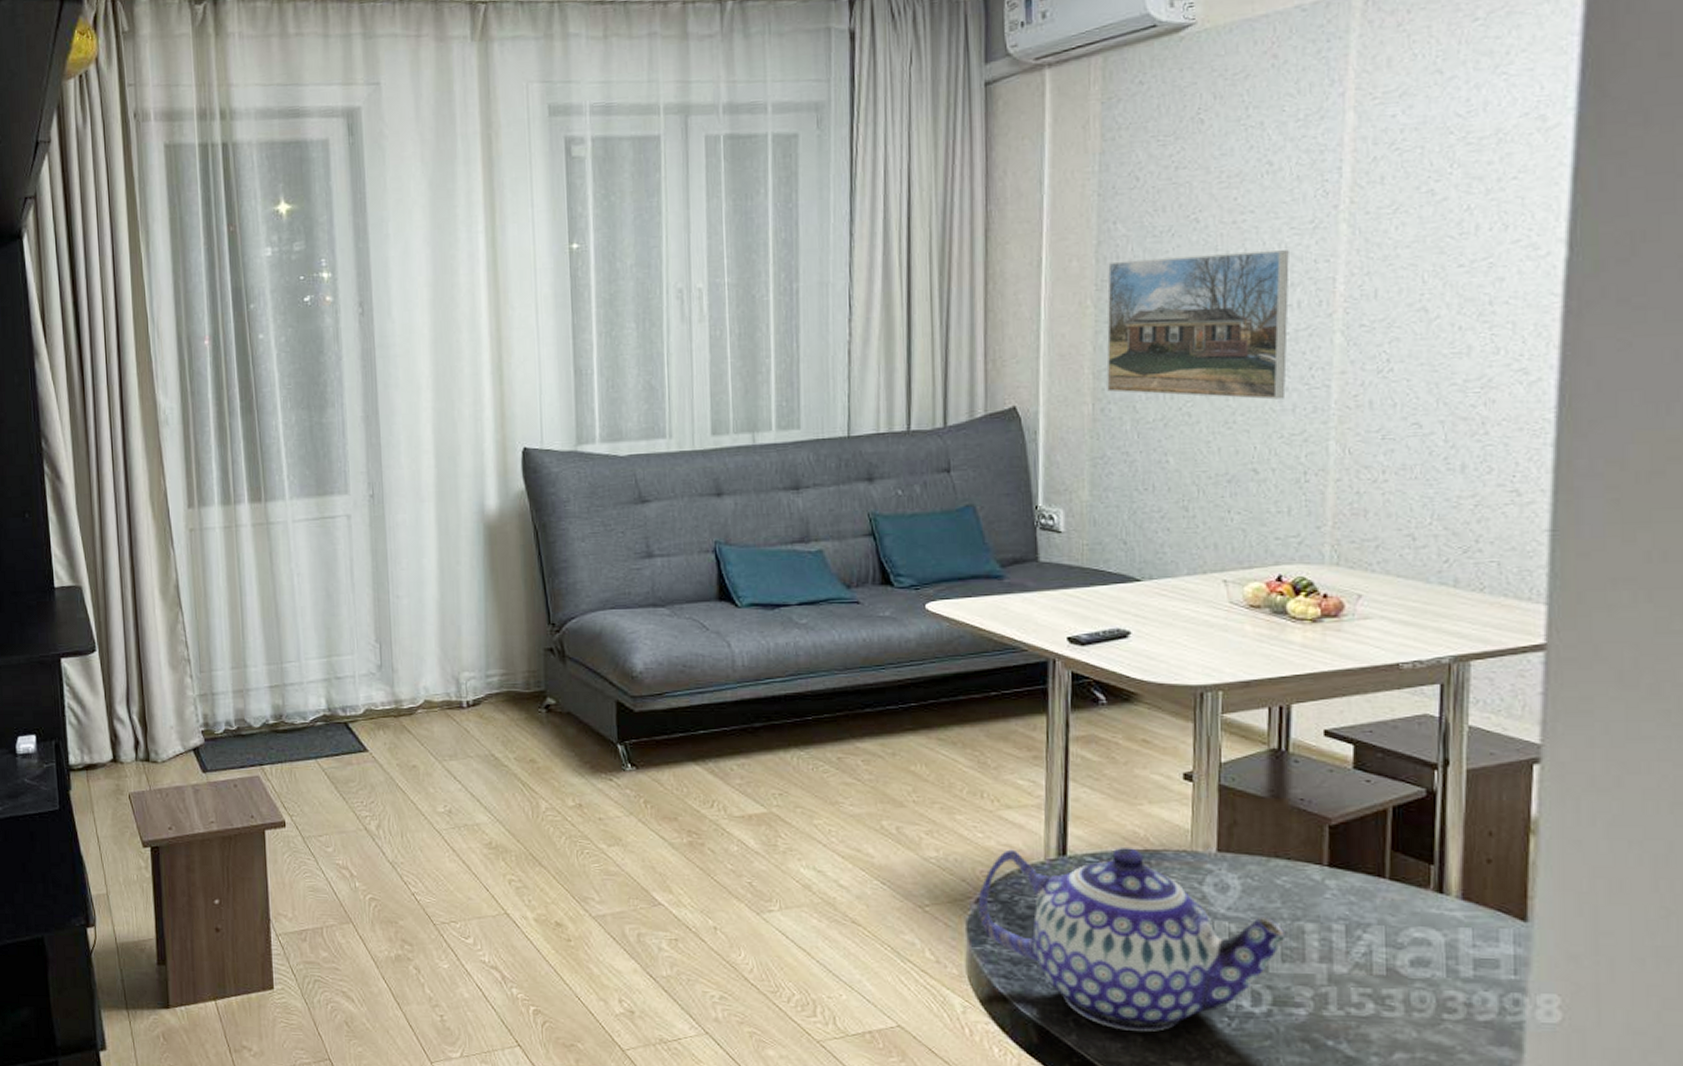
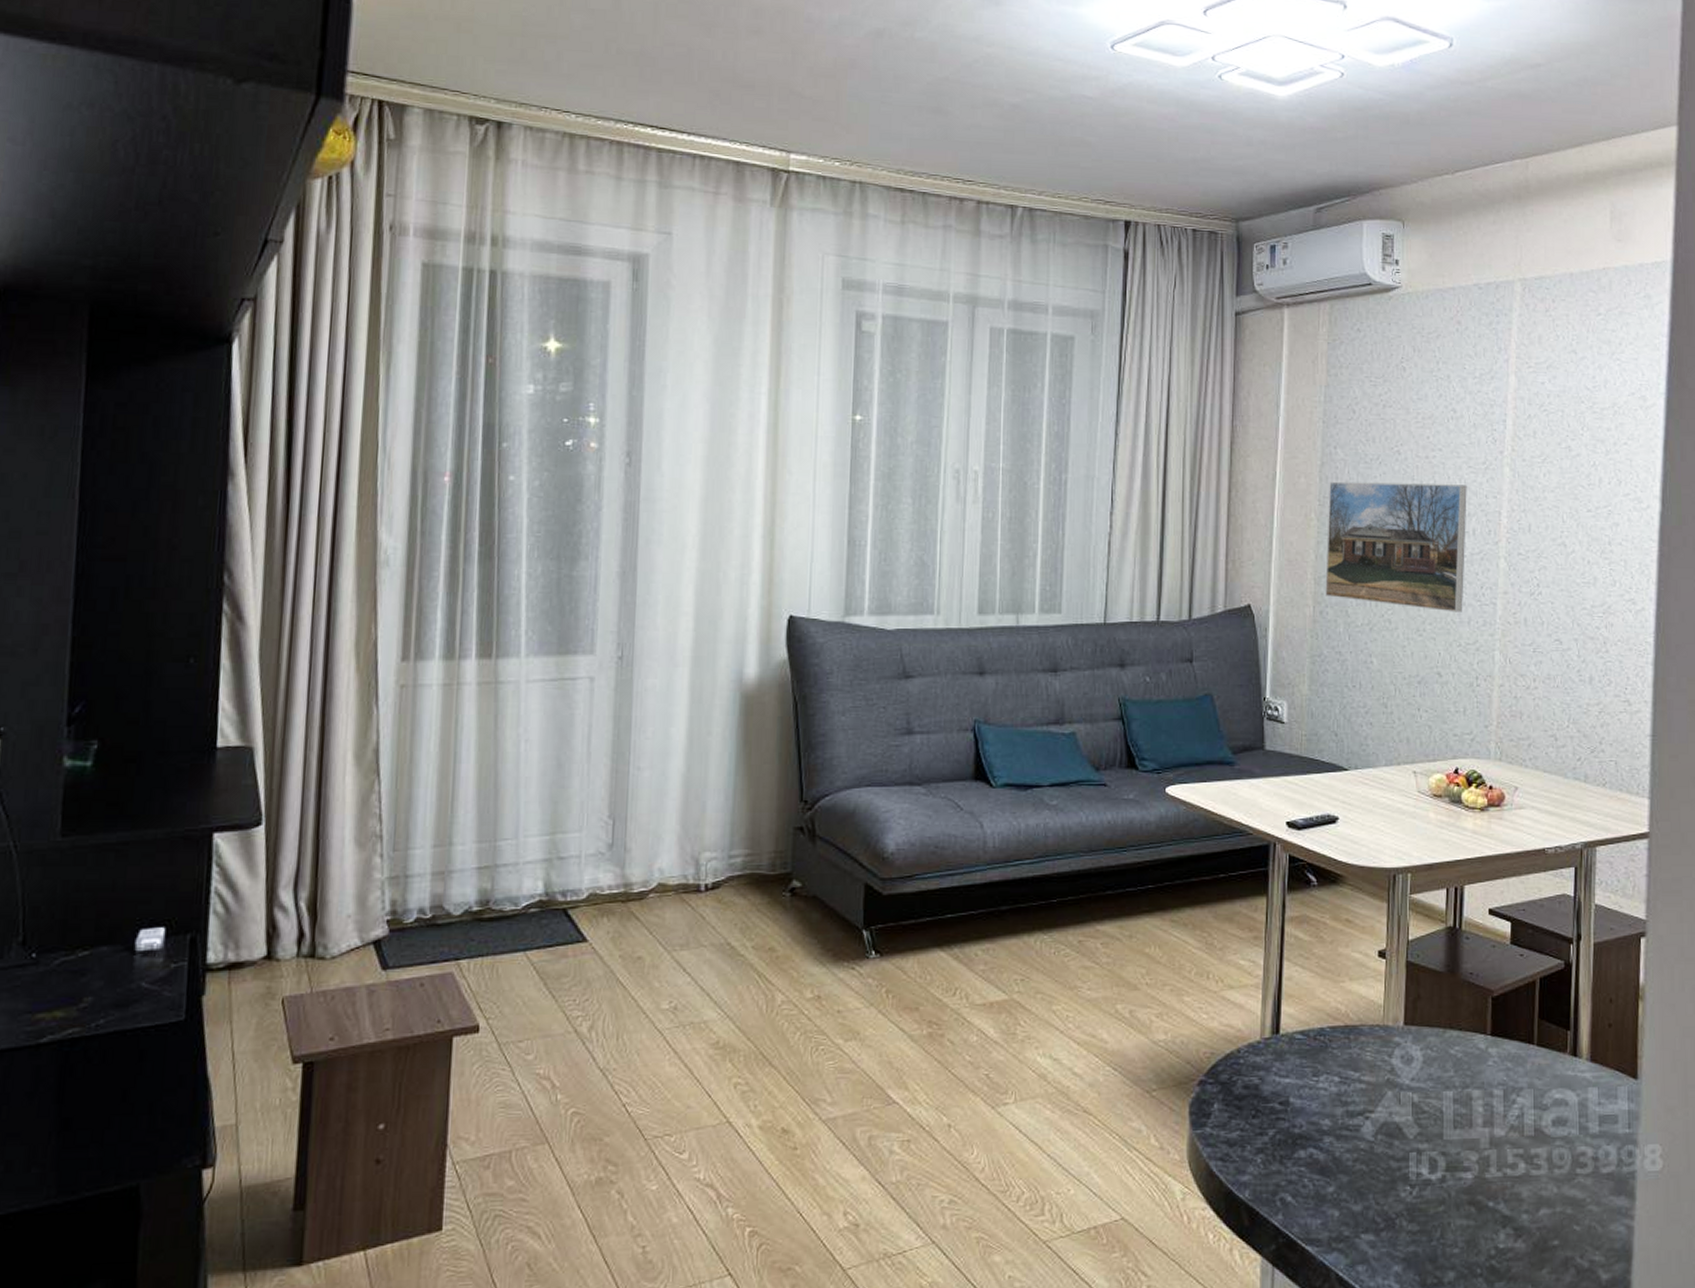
teapot: present [978,848,1286,1031] -> none [1200,1024,1457,1206]

